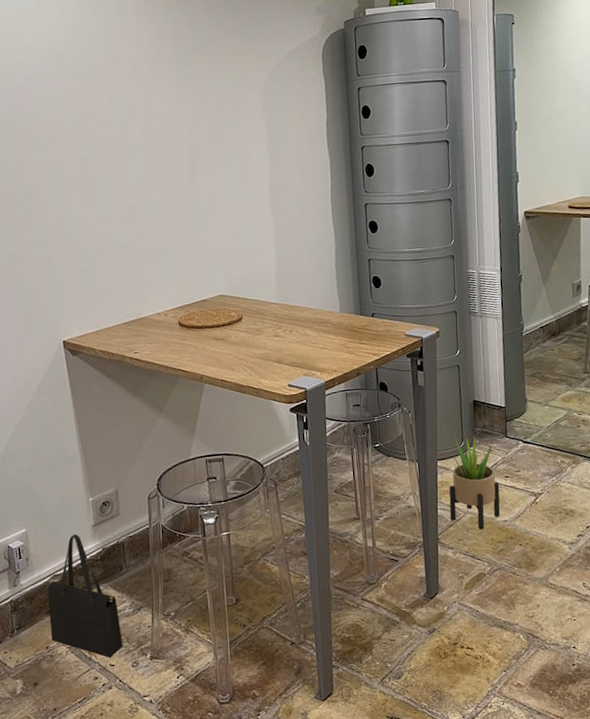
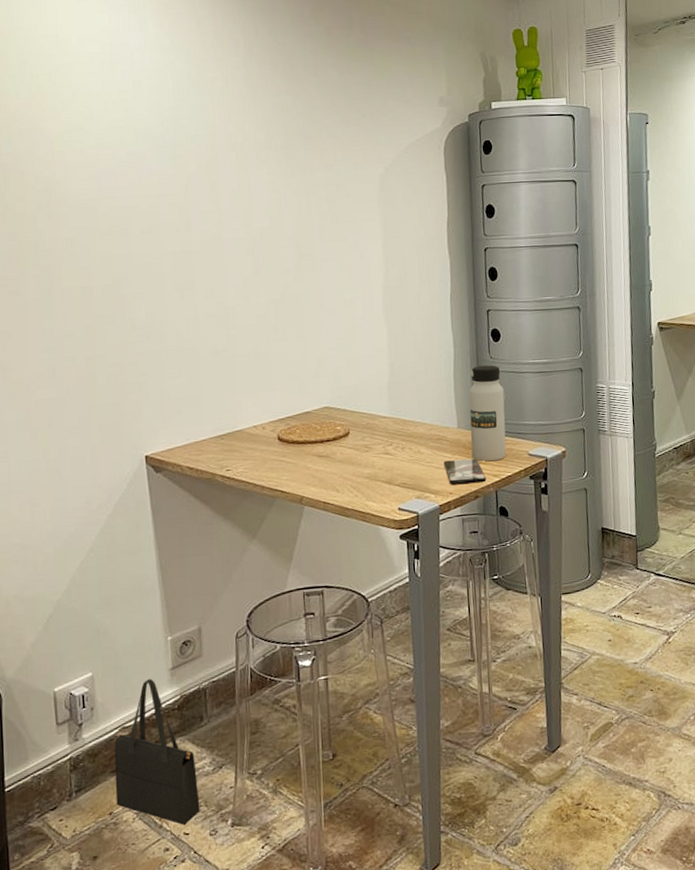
smartphone: none [328,339,367,364] -> present [443,458,487,485]
water bottle: none [350,254,385,342] -> present [469,365,507,462]
potted plant: present [449,434,500,530] -> none [574,565,630,673]

